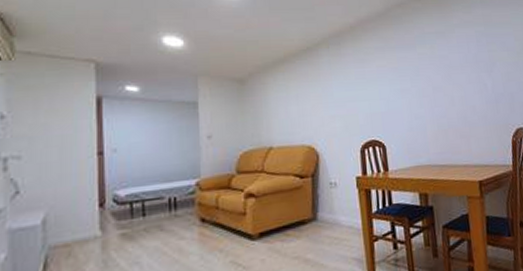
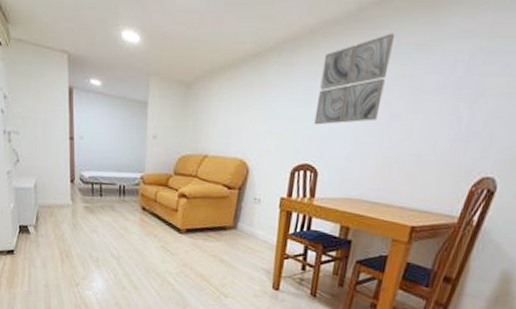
wall art: none [367,26,424,104] -> present [314,33,396,125]

